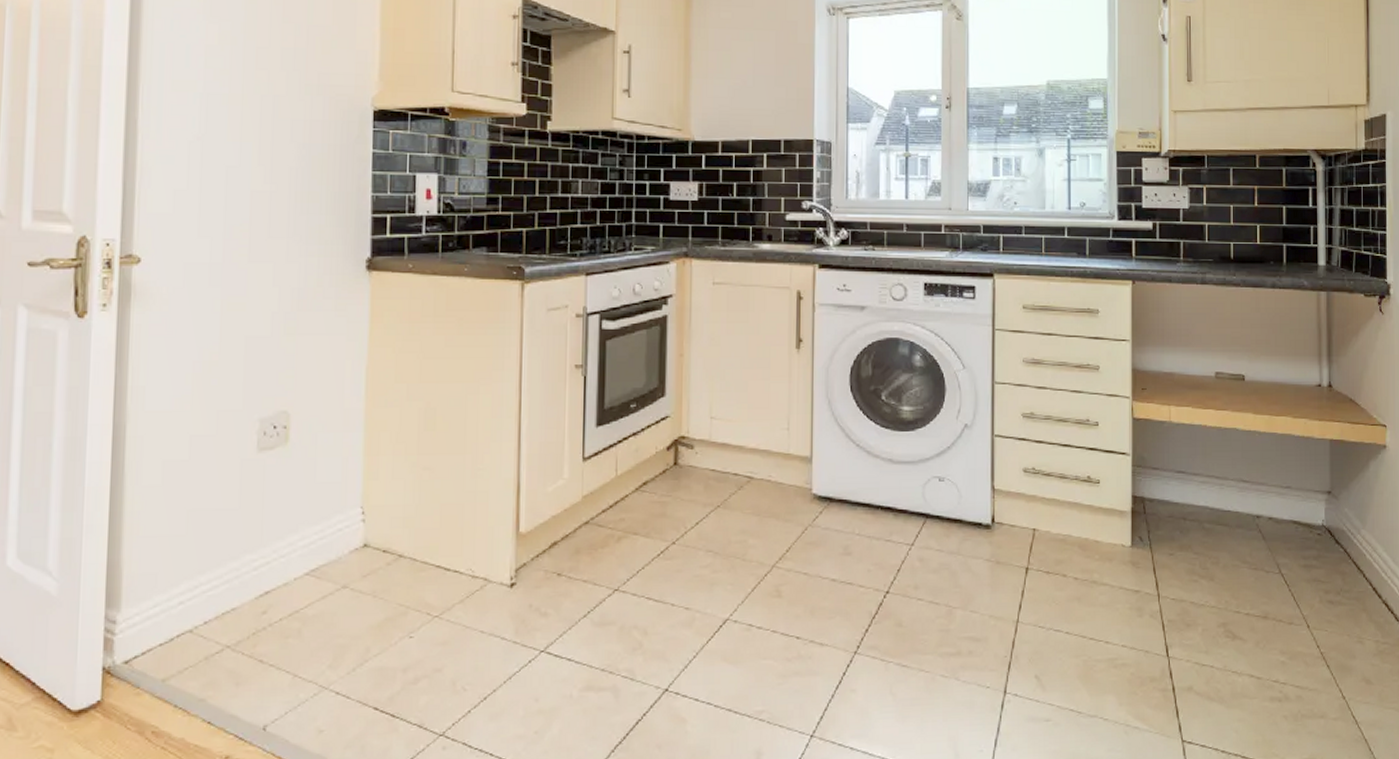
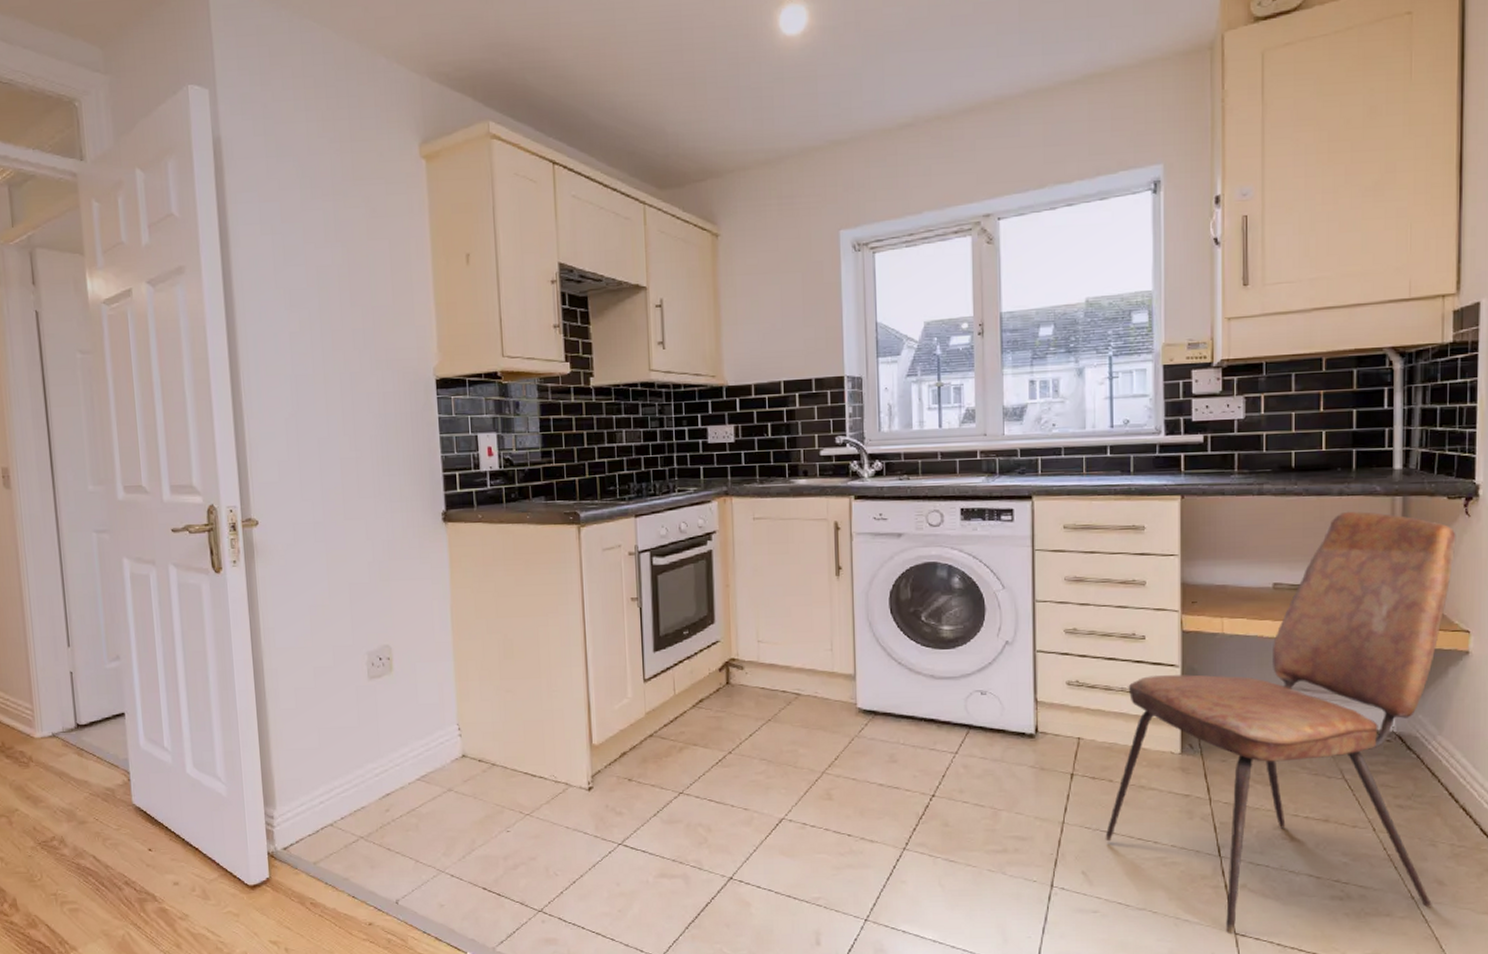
dining chair: none [1058,303,1373,741] -> present [1105,511,1456,934]

